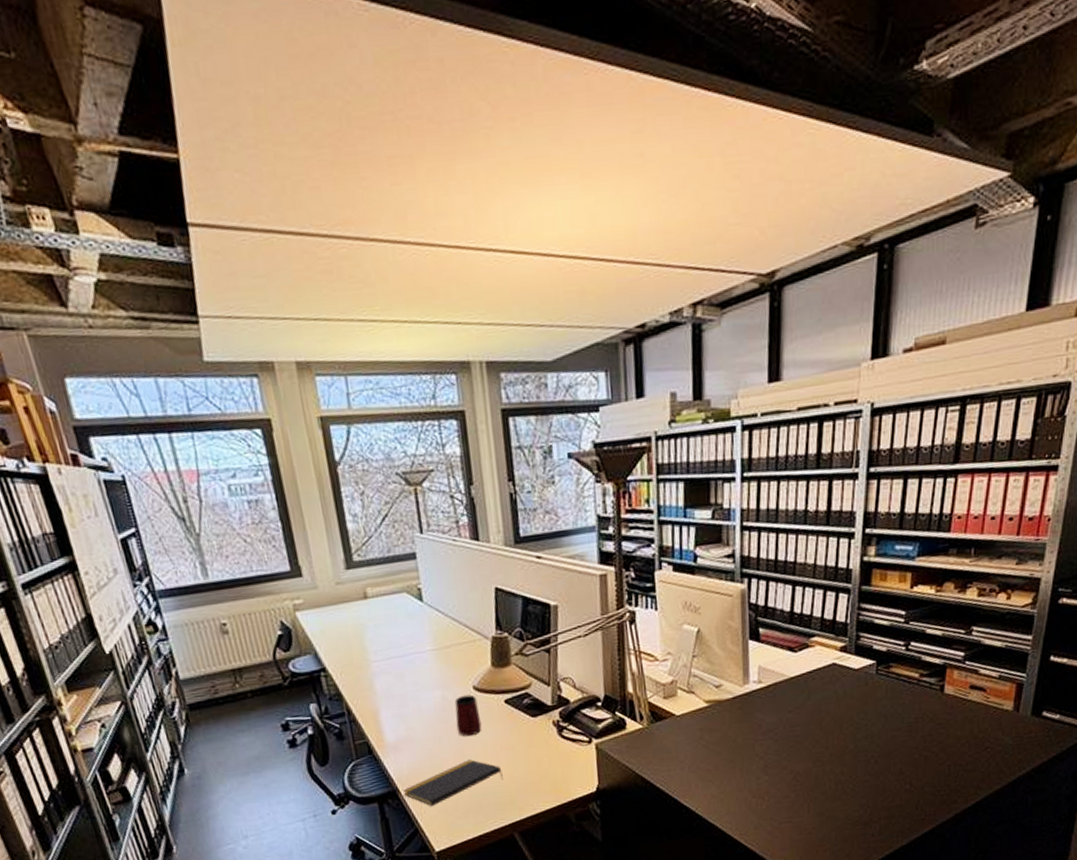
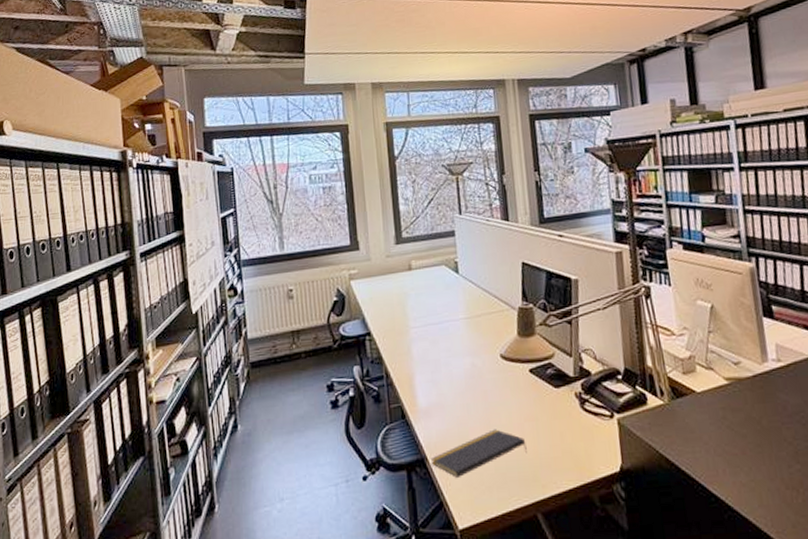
mug: present [454,694,482,737] -> none [483,362,508,405]

